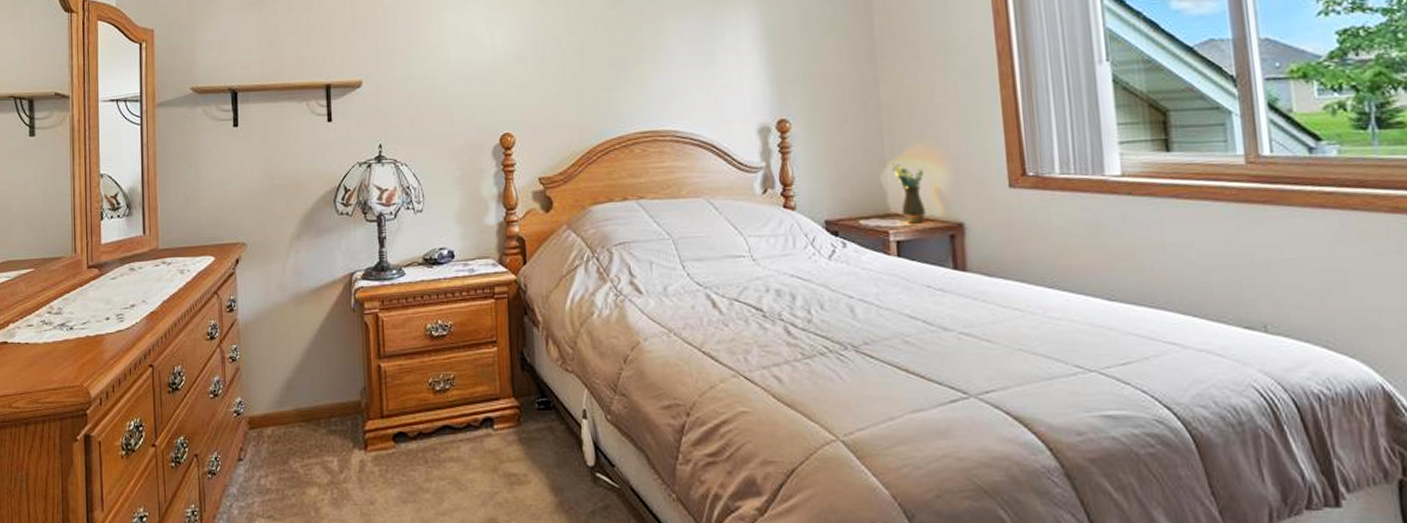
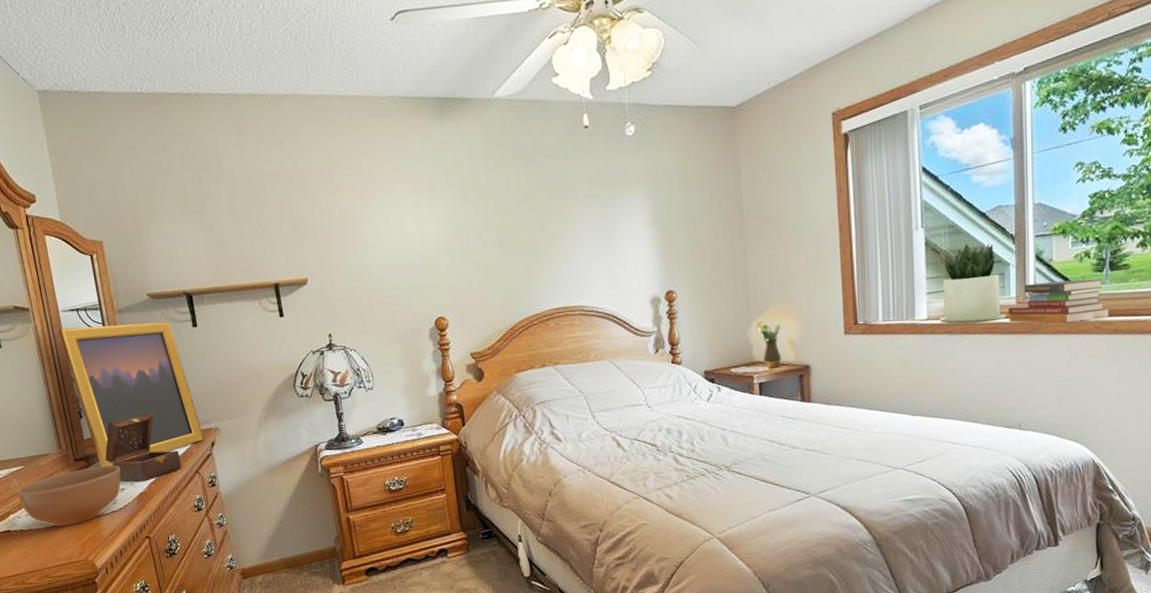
bowl: none [21,276,134,343] -> present [16,465,121,527]
picture frame: none [94,118,229,278] -> present [58,321,205,467]
jewelry box: none [120,219,200,299] -> present [105,412,182,482]
planter: none [1132,84,1234,186] -> present [939,242,1007,325]
books: none [1235,137,1385,194] -> present [1008,279,1110,324]

